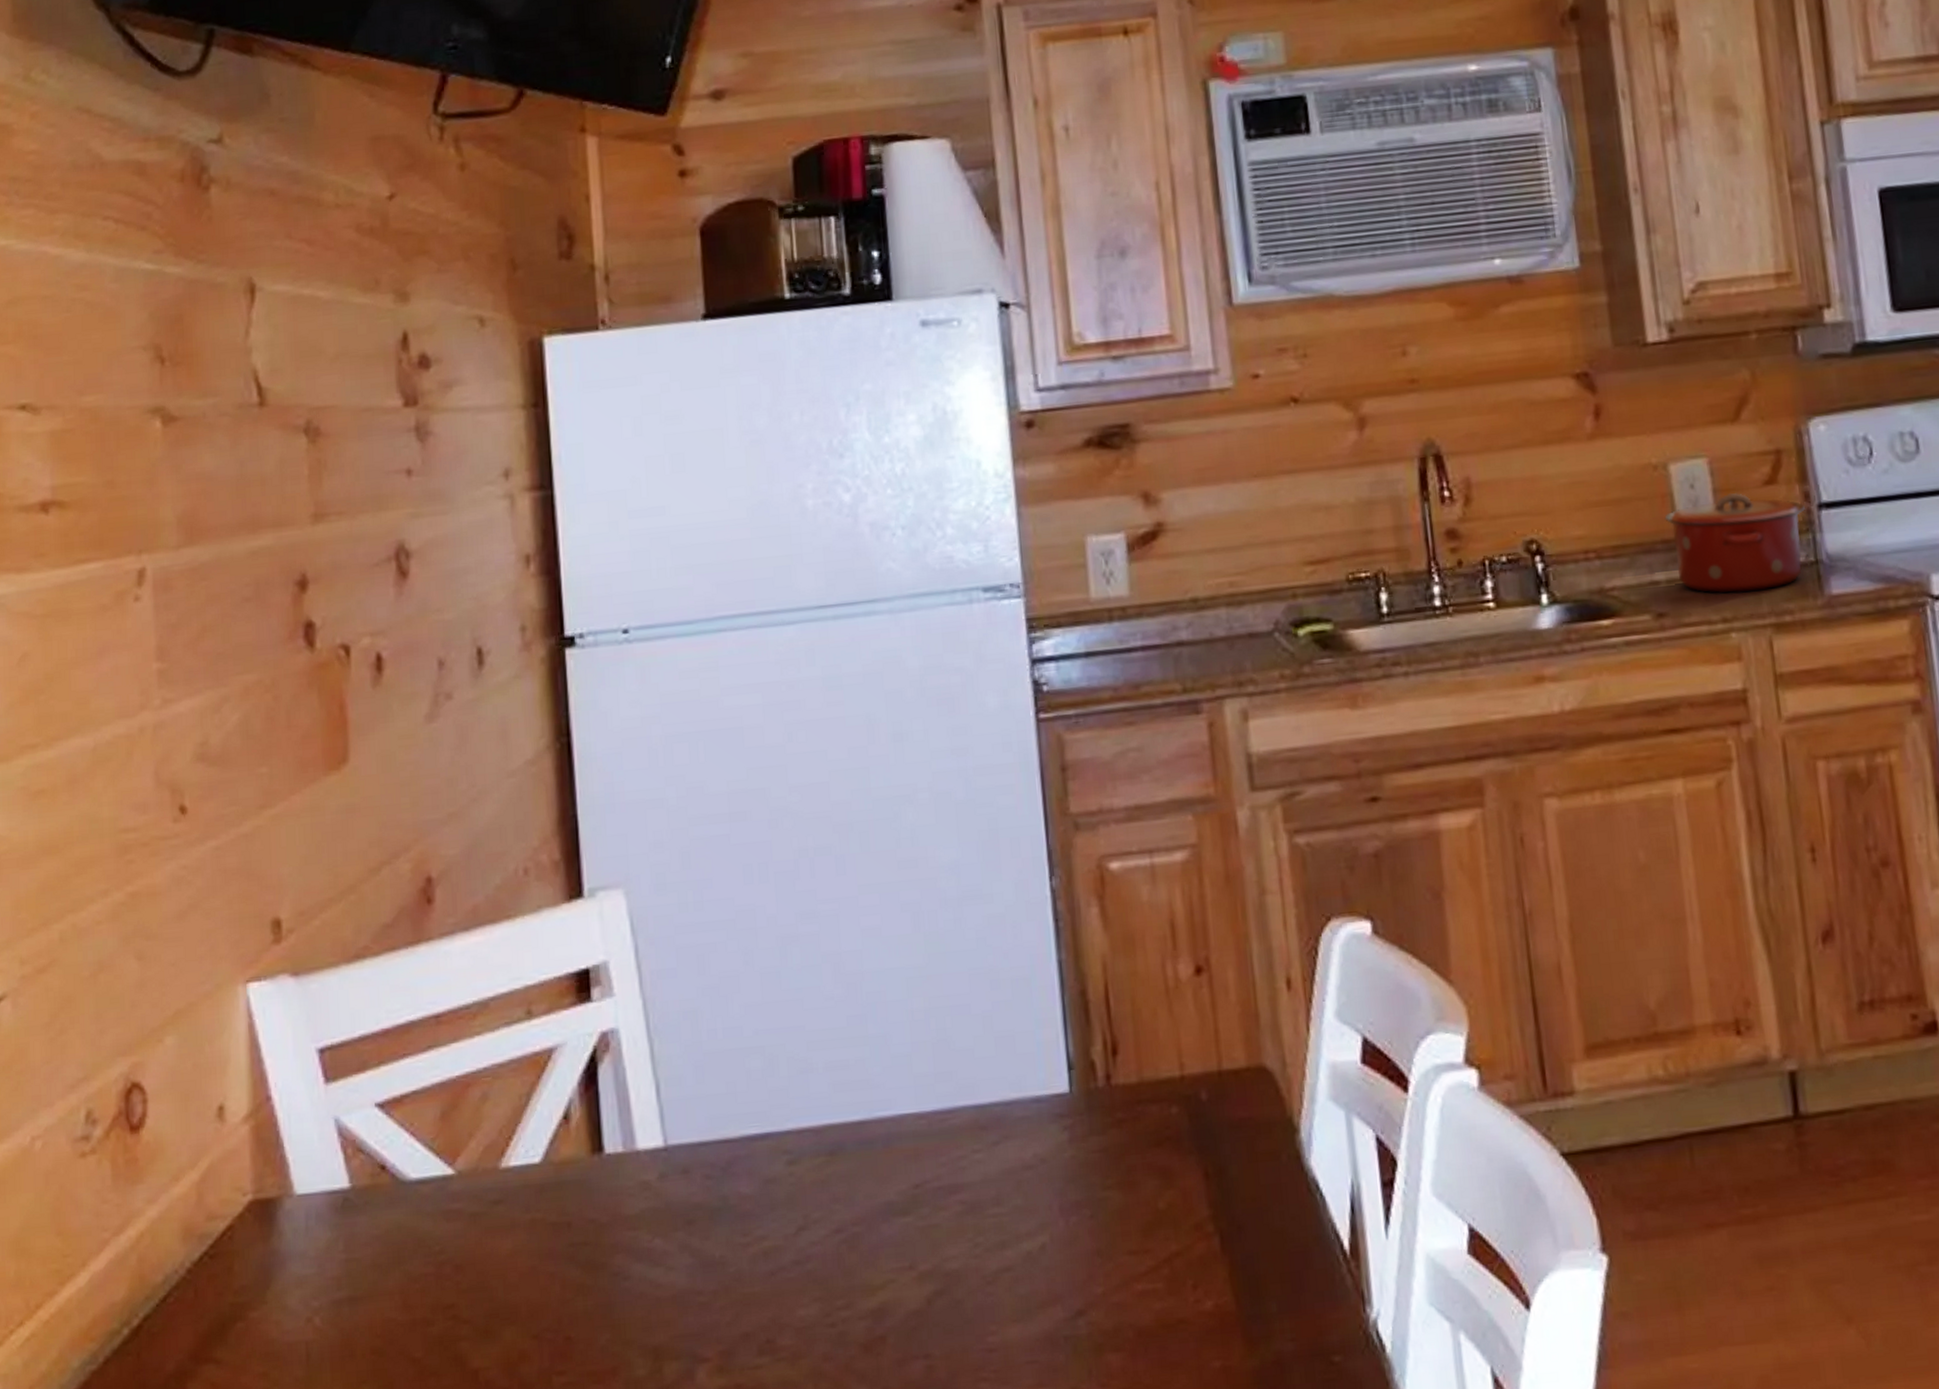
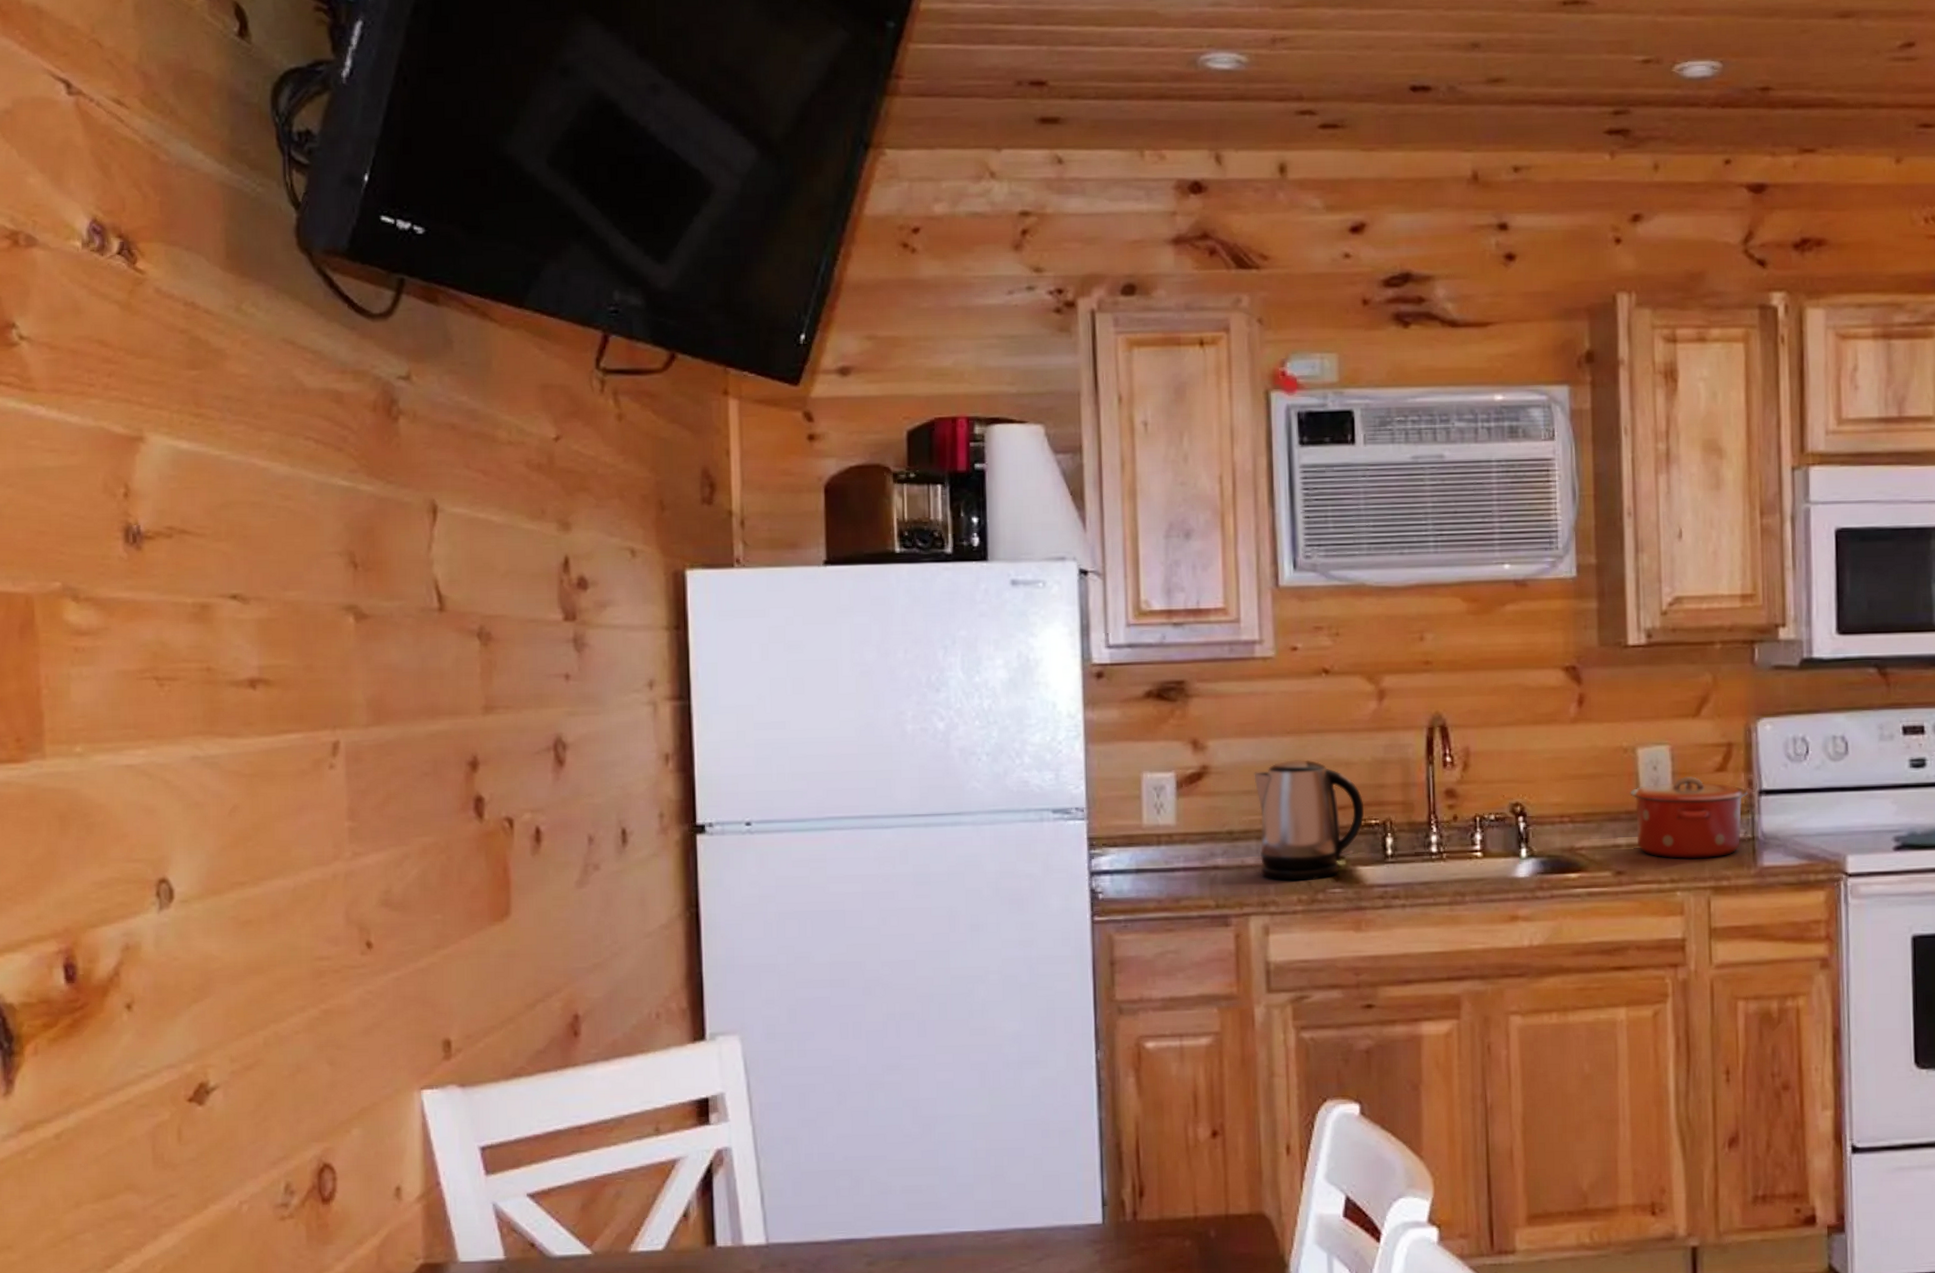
kettle: none [1218,507,1352,653] -> present [1254,760,1365,881]

